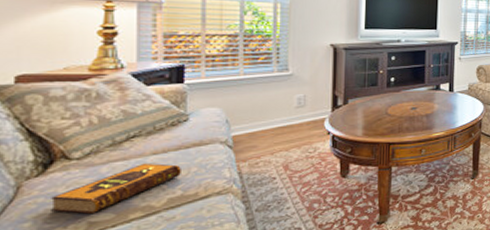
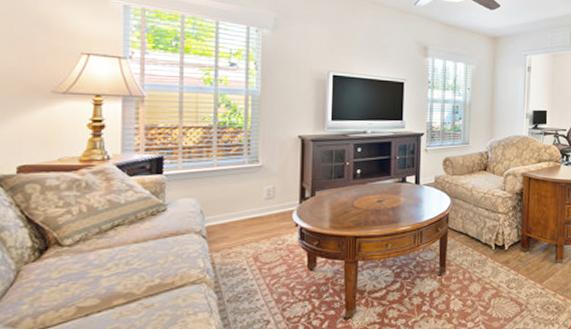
hardback book: present [51,163,181,215] -> none [45,251,160,300]

